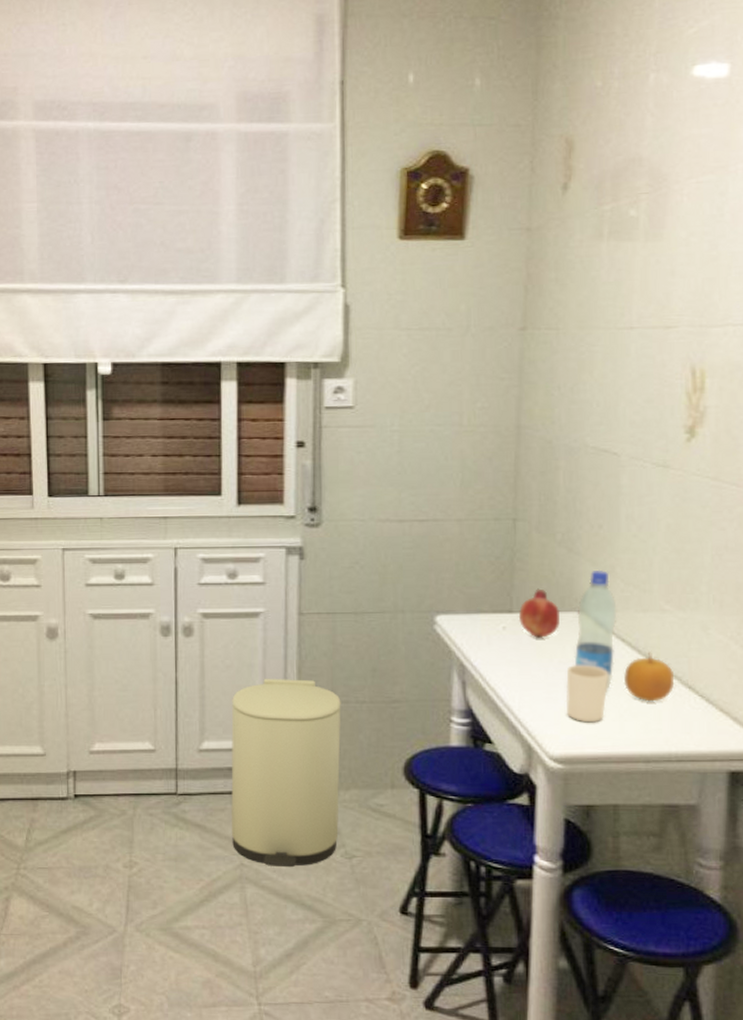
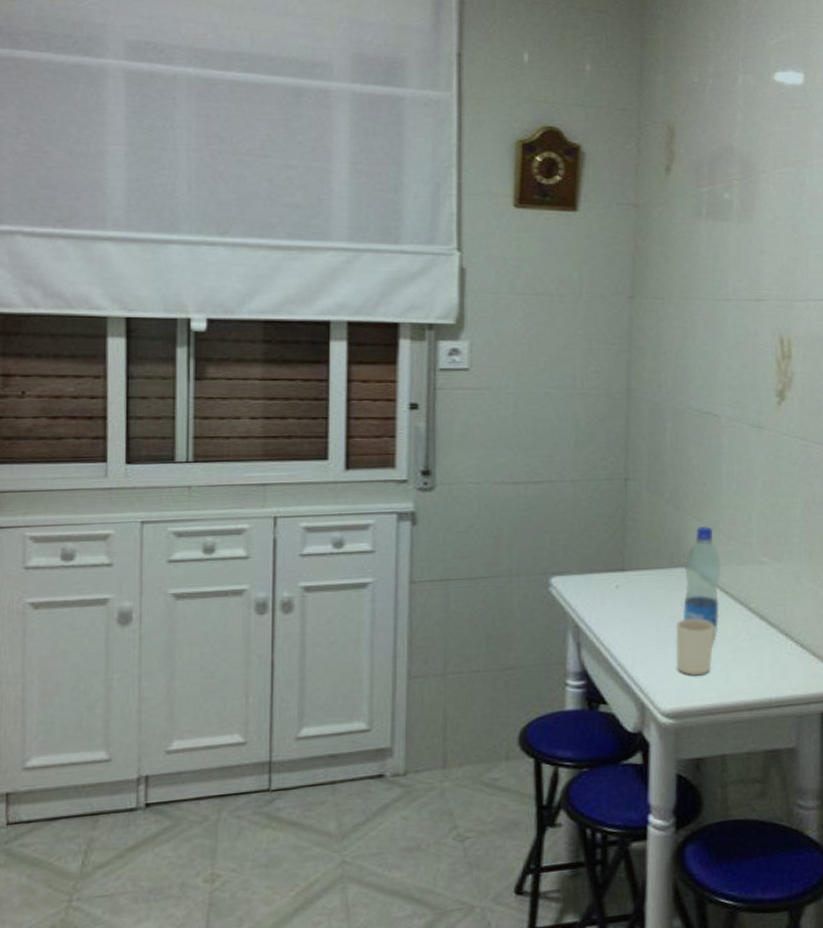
pedal bin: present [231,678,341,868] -> none [332,651,454,860]
fruit: present [518,588,561,638] -> none [630,546,670,595]
fruit: present [623,652,675,701] -> none [727,602,773,650]

